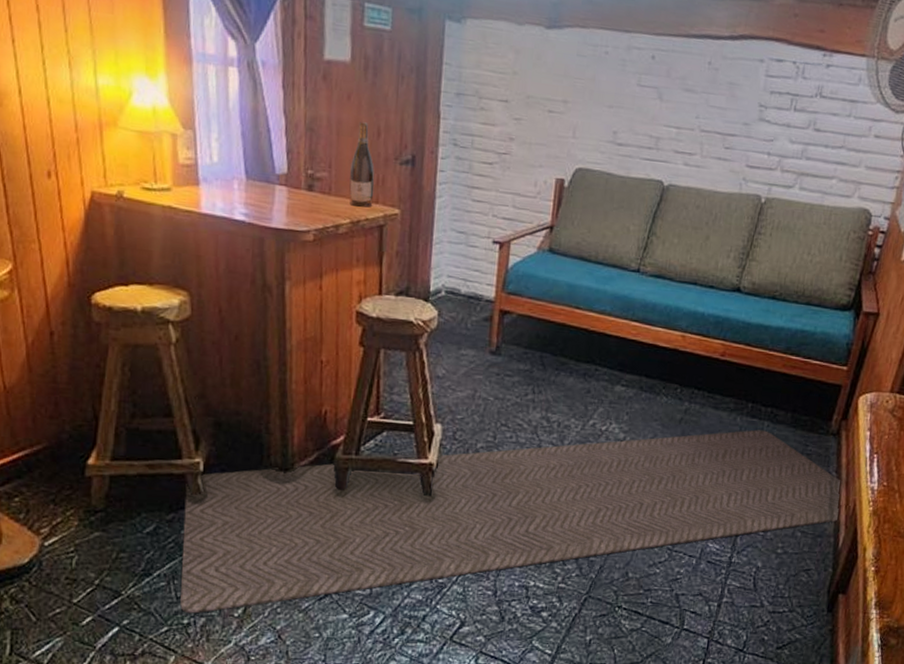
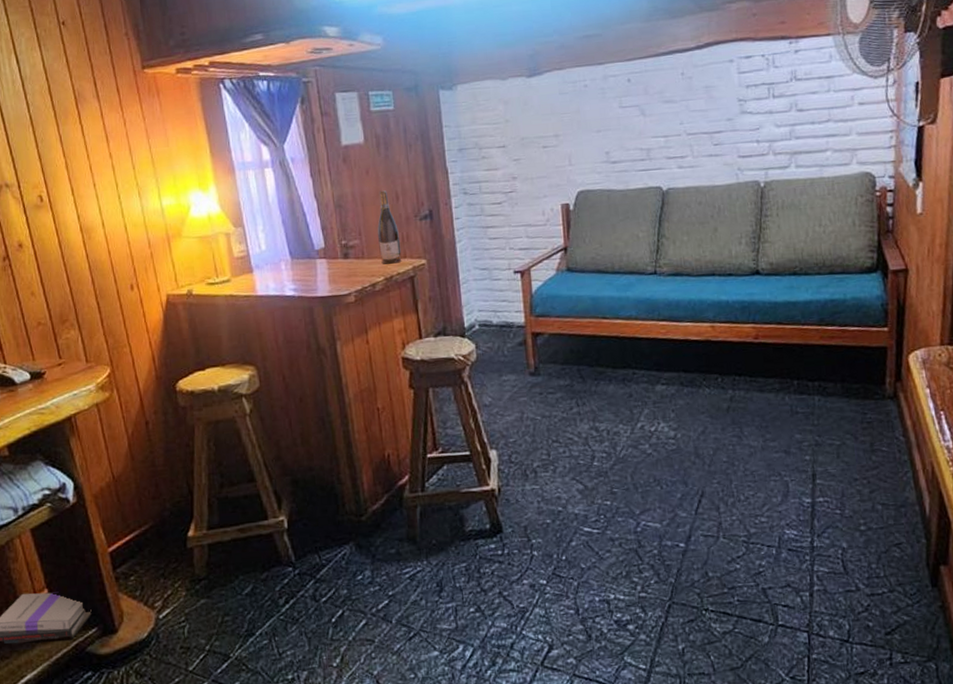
rug: present [180,429,842,614] -> none [274,405,920,669]

